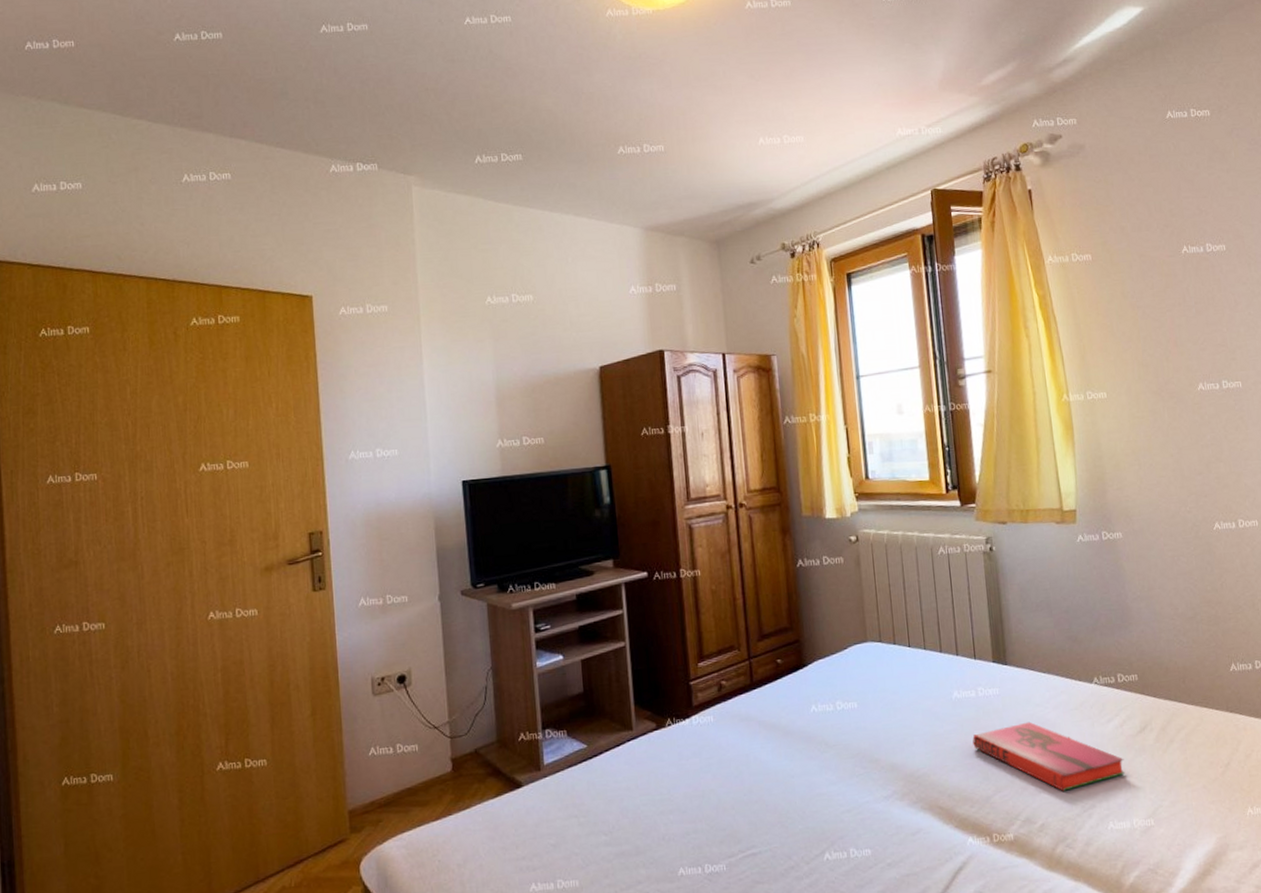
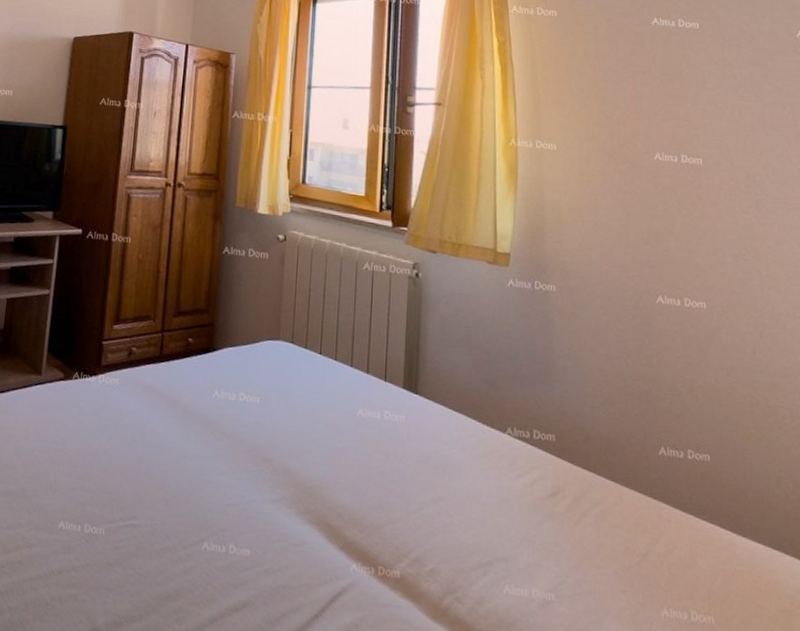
hardback book: present [972,721,1126,791] -> none [371,457,530,540]

